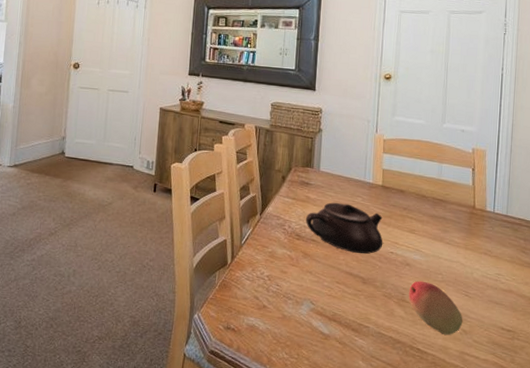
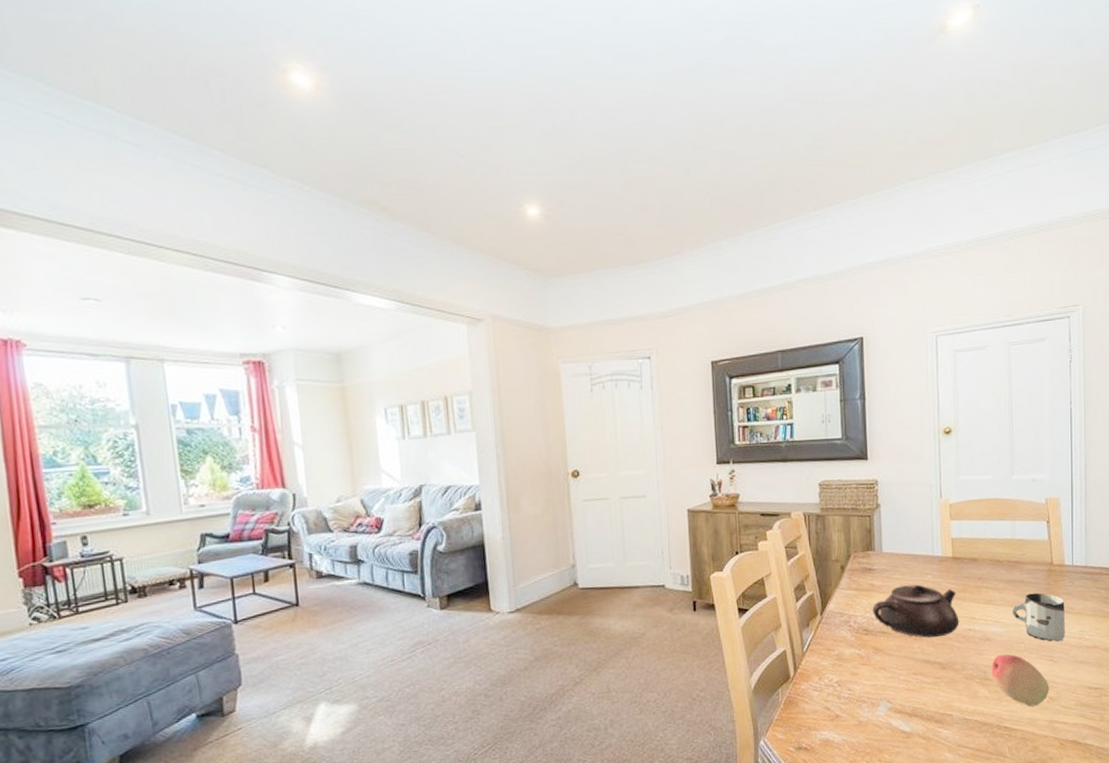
cup: none [433,230,484,280] -> present [1013,592,1065,642]

